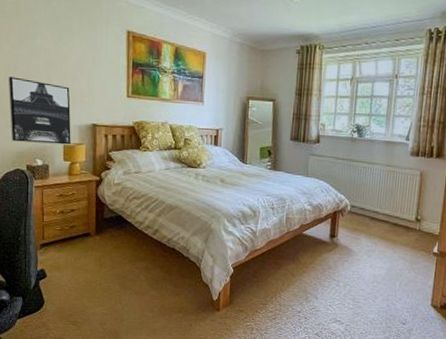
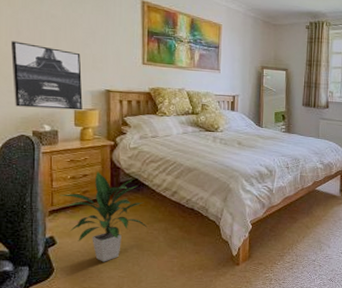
indoor plant: none [49,207,130,298] -> present [59,171,147,262]

